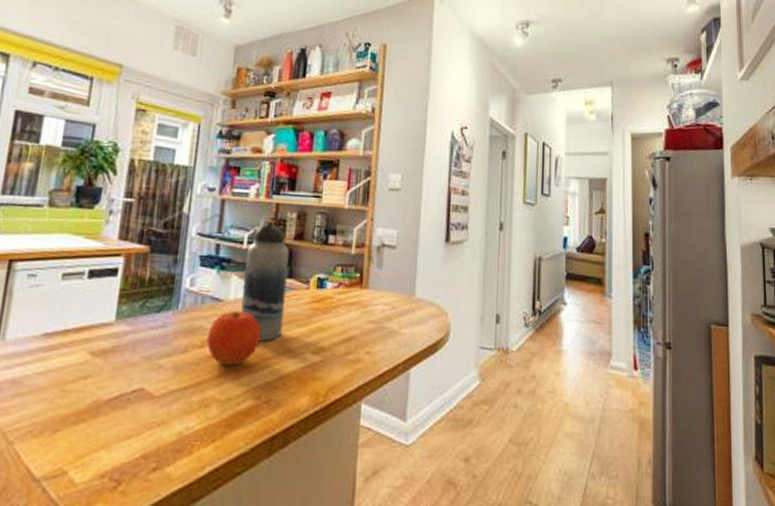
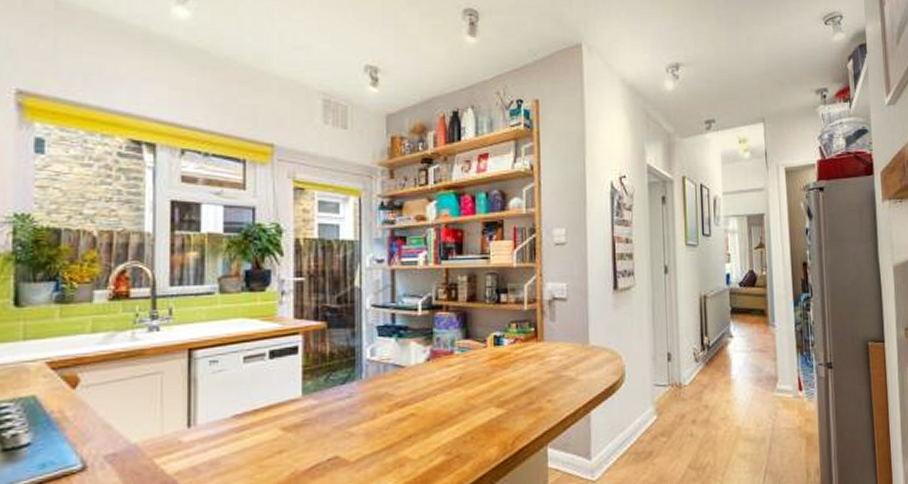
fruit: present [206,310,261,366] -> none [393,374,445,427]
water bottle: present [241,221,290,342] -> none [423,286,465,401]

